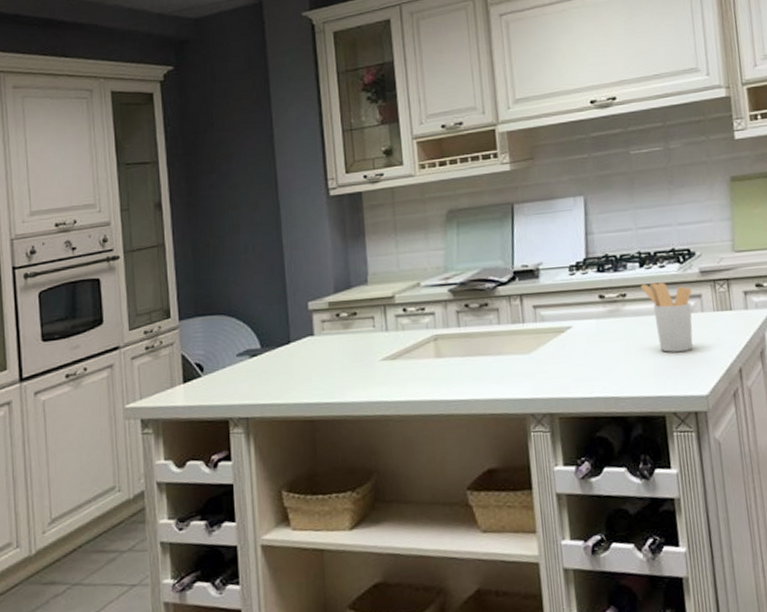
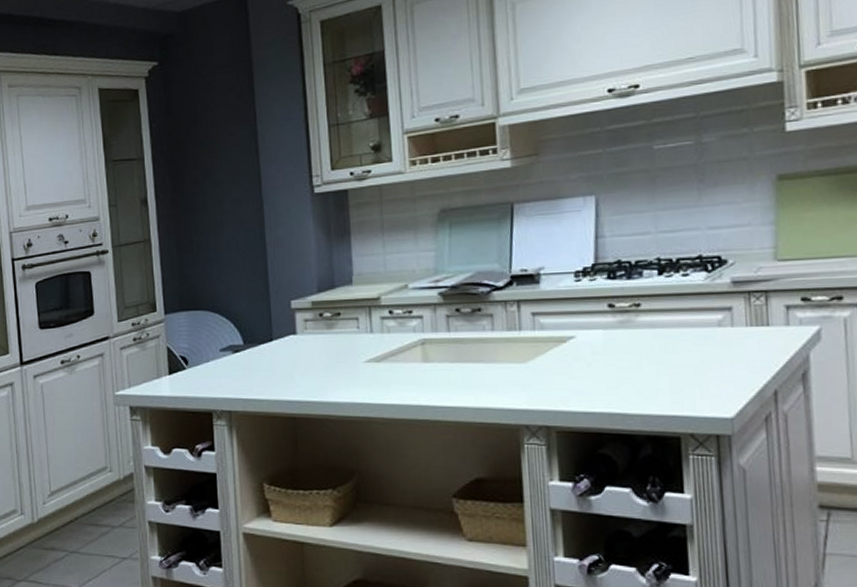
utensil holder: present [640,282,693,352] -> none [658,292,720,369]

